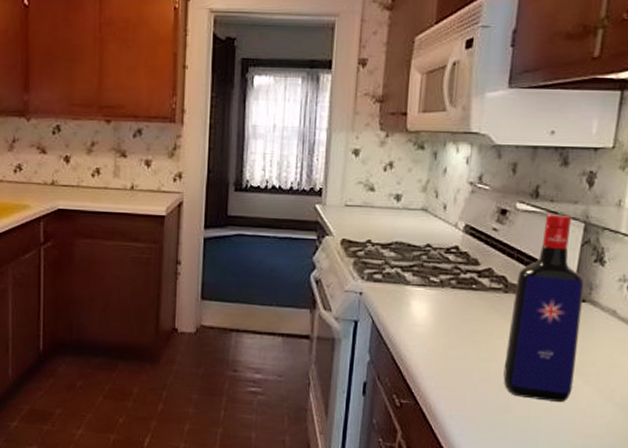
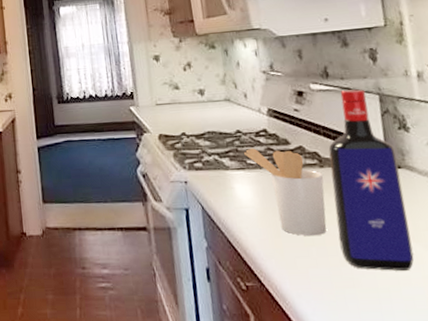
utensil holder: none [429,264,504,361] -> present [244,147,327,236]

